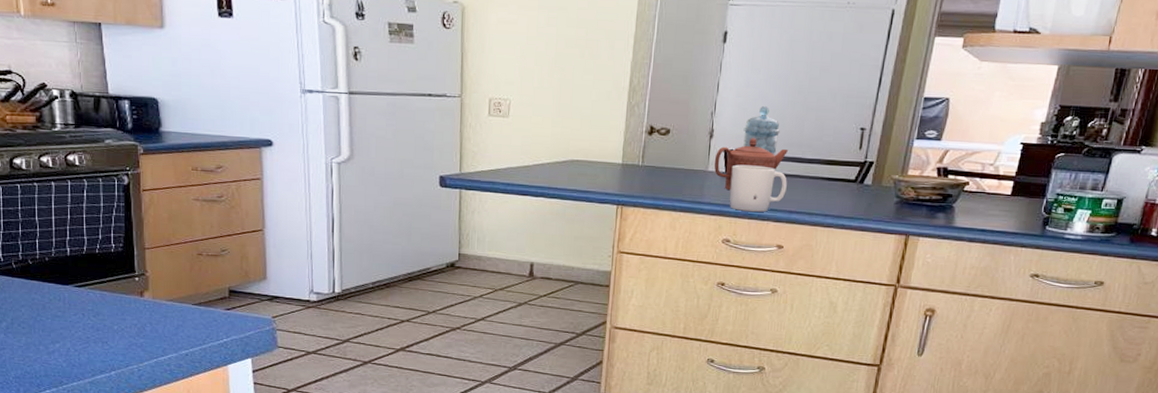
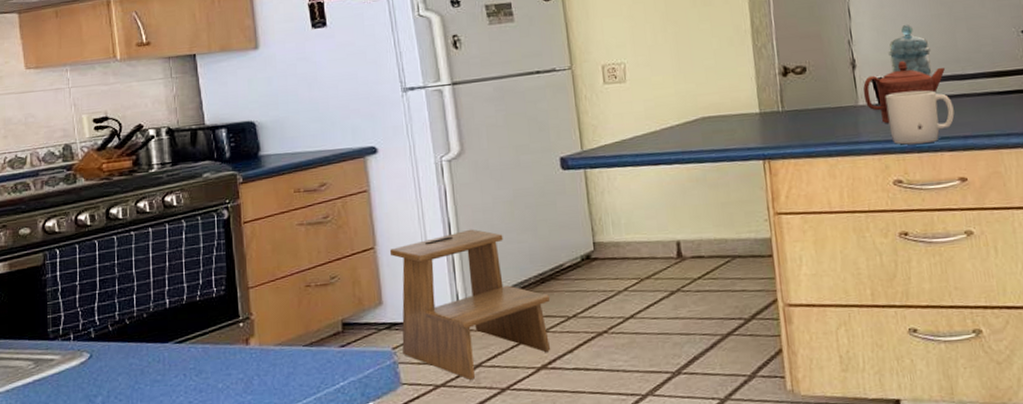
step stool: none [278,226,414,351] -> present [390,229,550,380]

